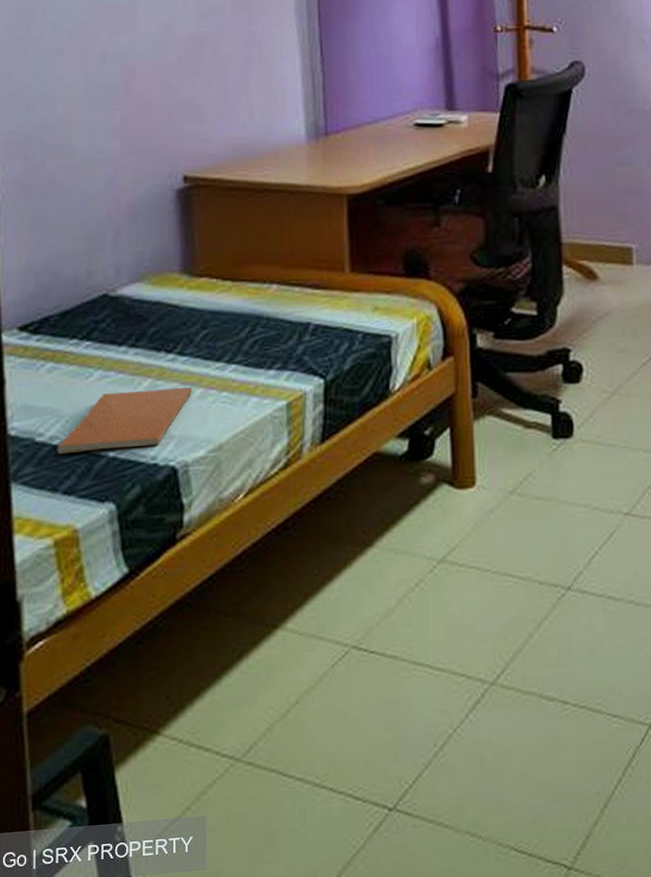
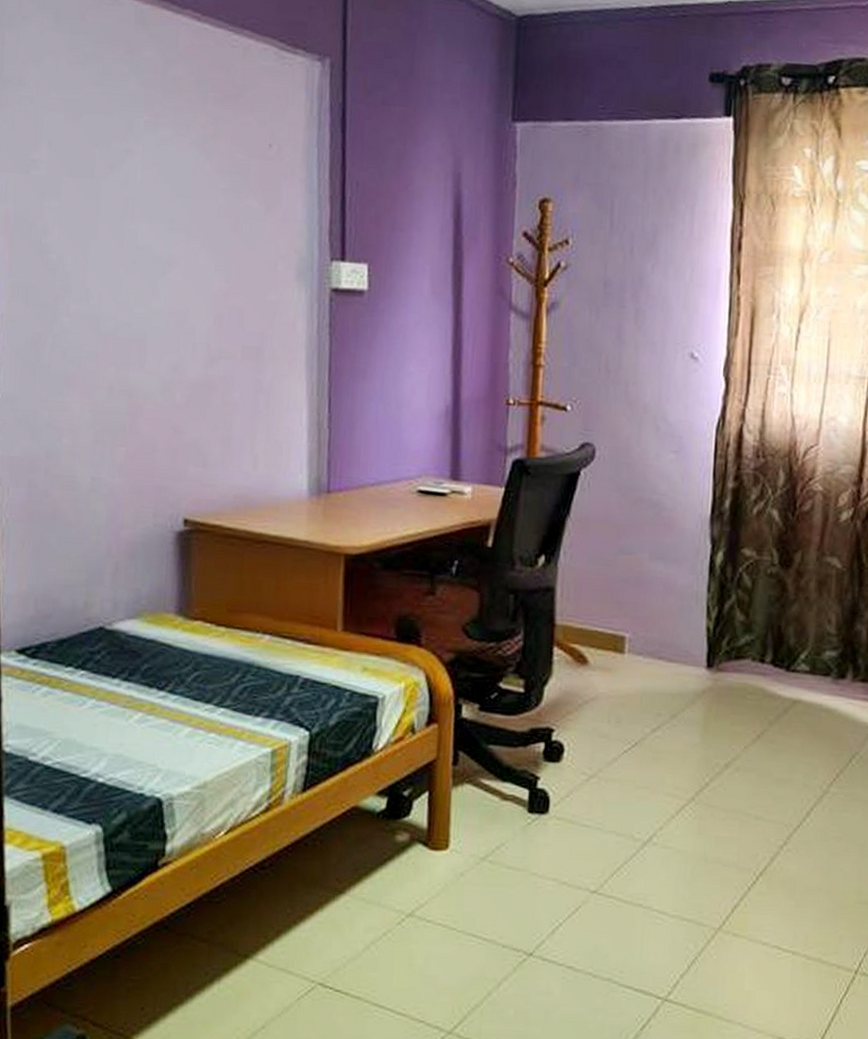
book: present [57,387,193,455] -> none [49,721,182,777]

